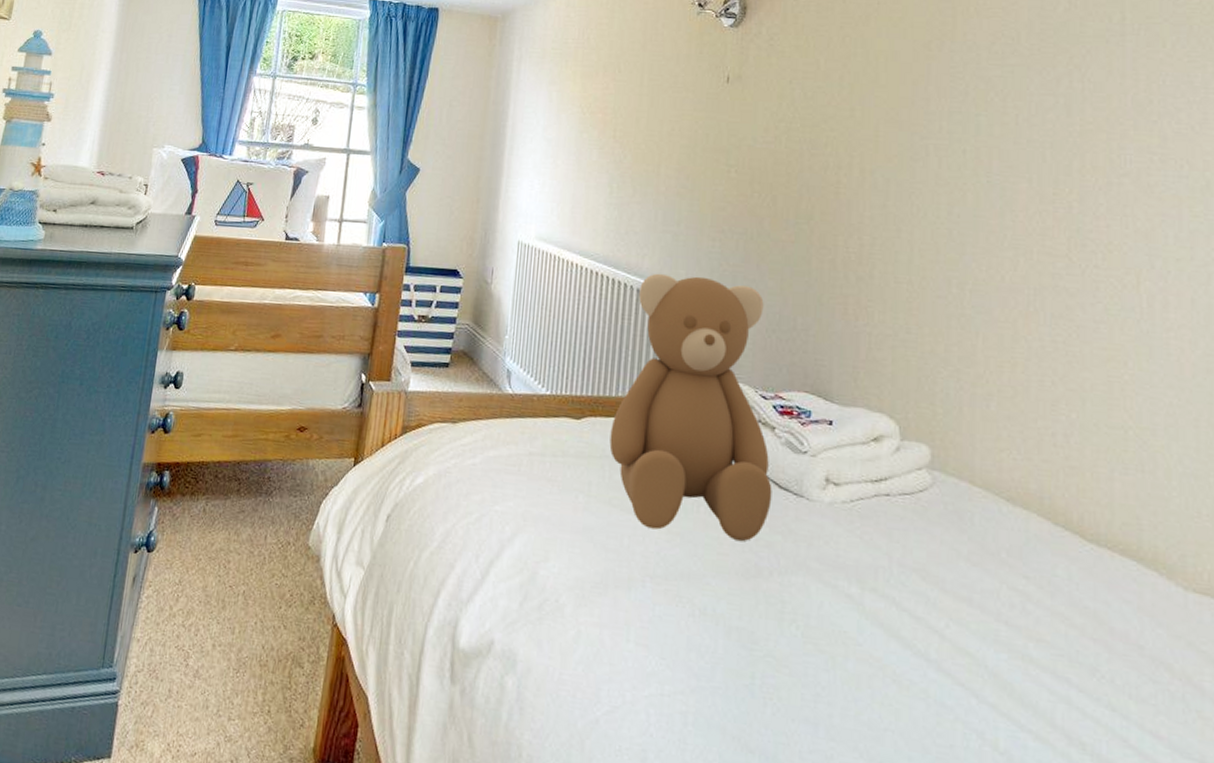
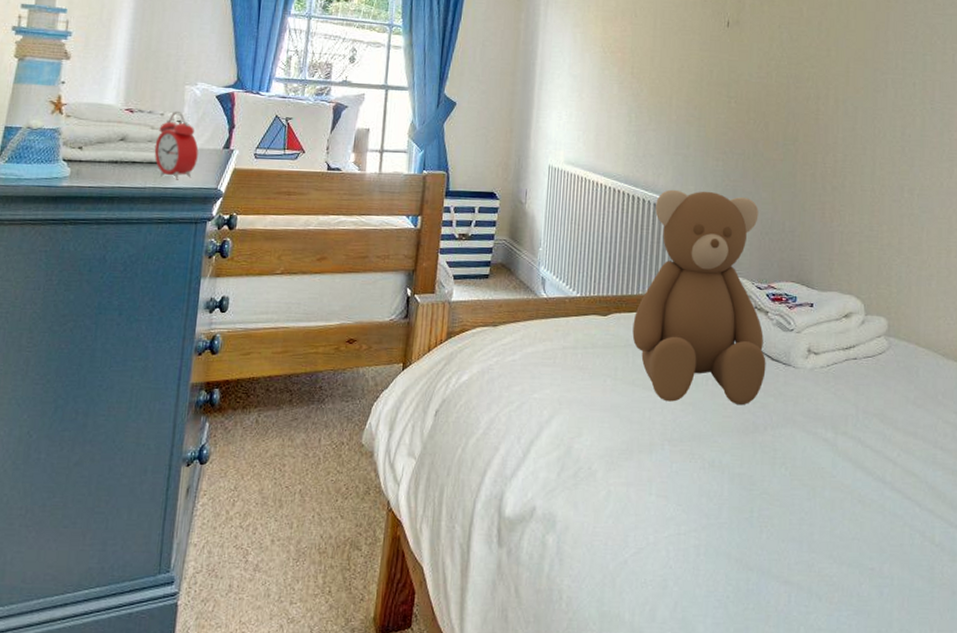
alarm clock: none [121,174,162,246] -> present [154,110,199,180]

